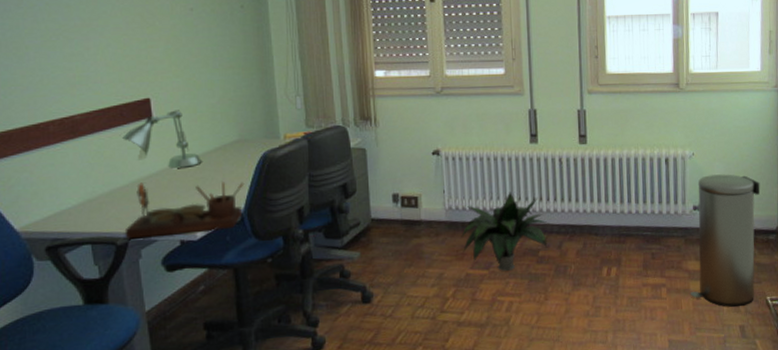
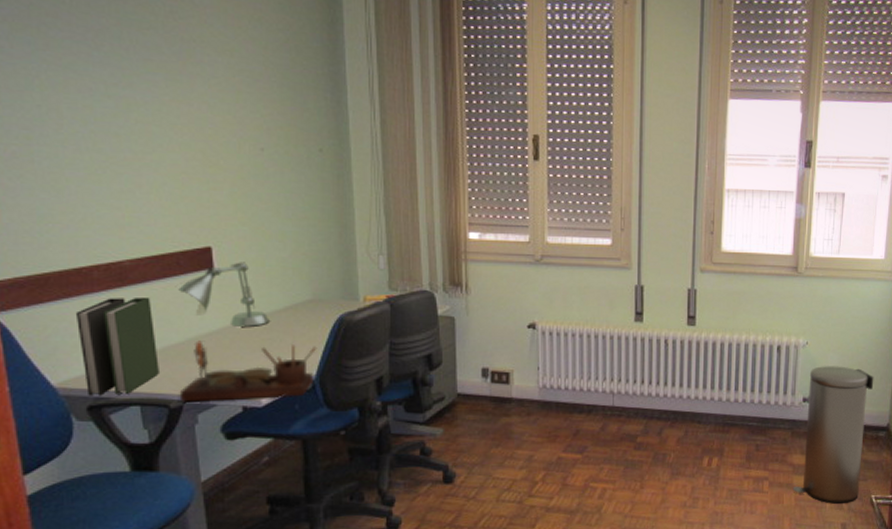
binder: none [34,146,107,238] -> present [75,296,159,396]
potted plant: present [461,192,549,271] -> none [554,372,650,456]

